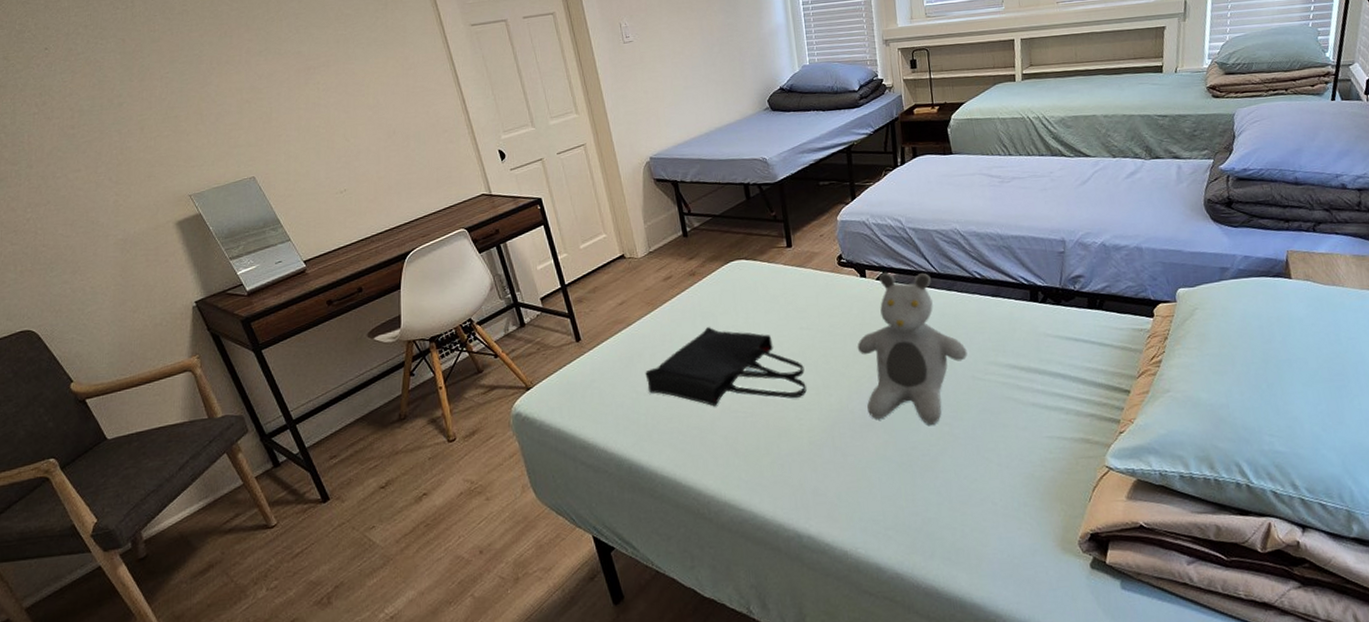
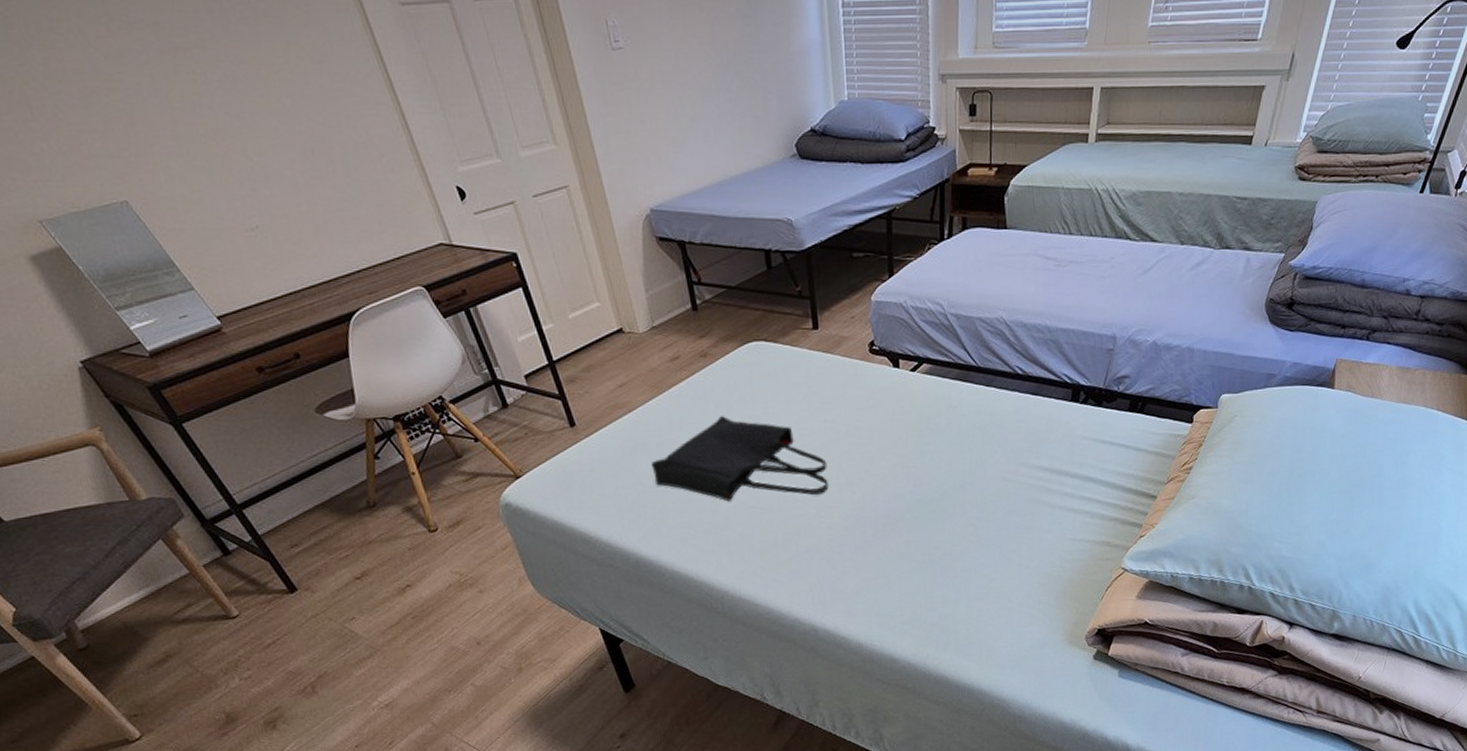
teddy bear: present [857,272,968,425] -> none [884,362,1000,525]

